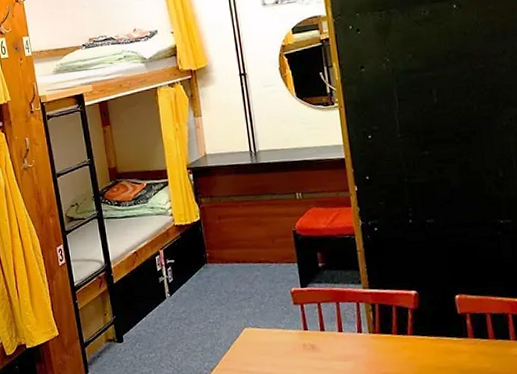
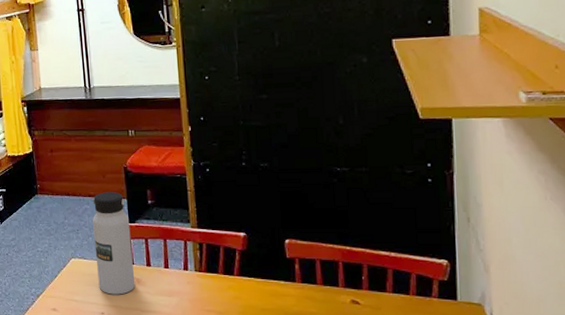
water bottle: none [263,256,310,363] -> present [92,192,136,295]

